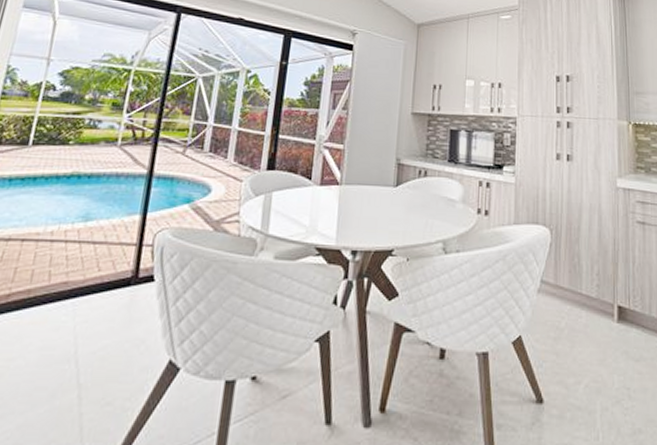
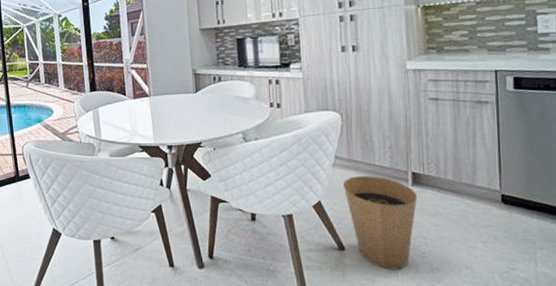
trash can: none [546,307,623,431] -> present [342,176,418,270]

